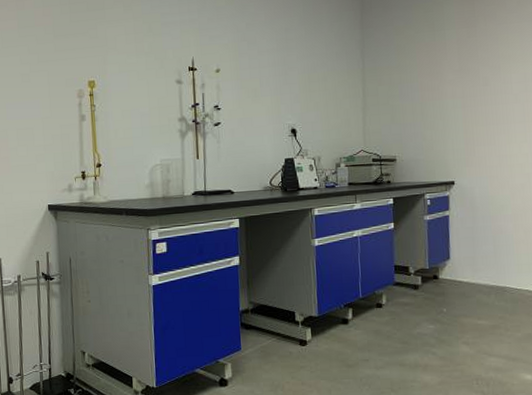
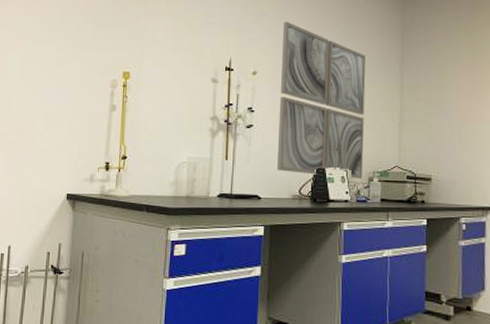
wall art: none [242,15,330,166] -> present [276,22,366,179]

